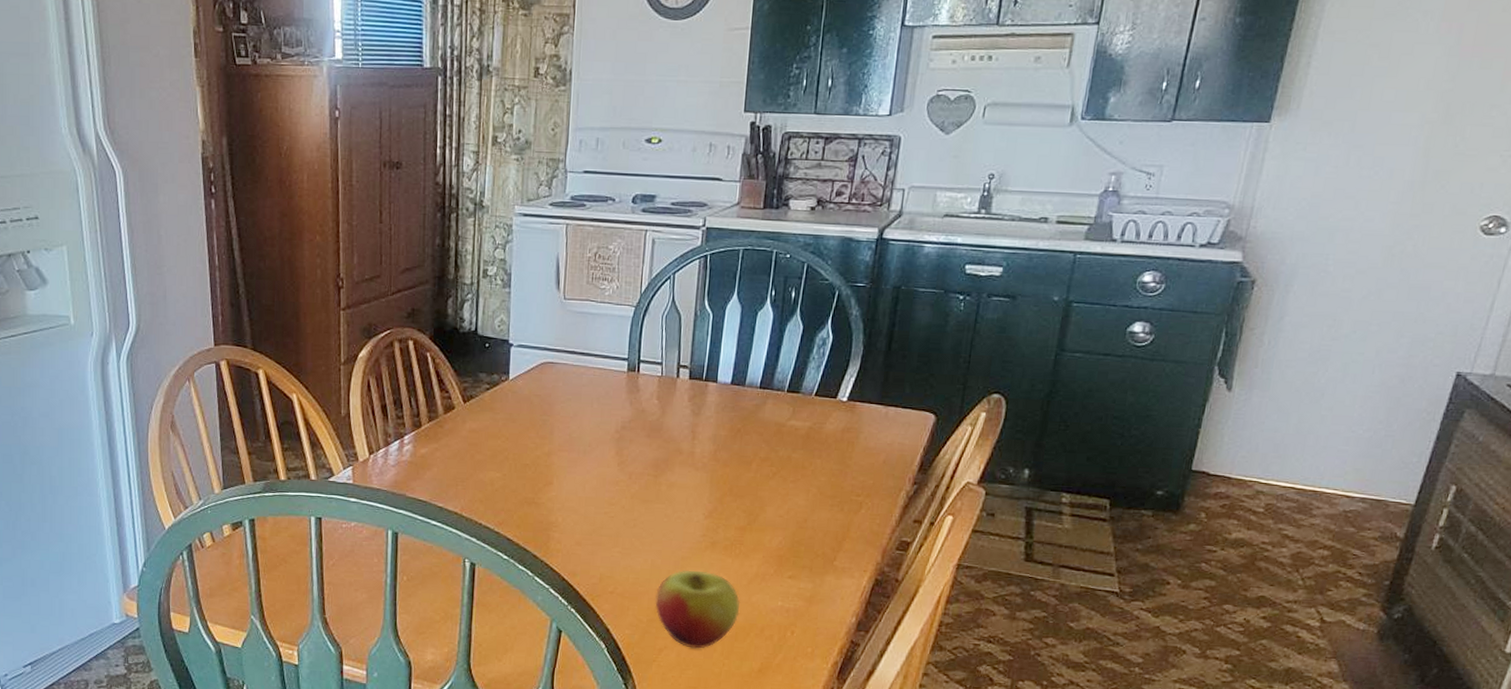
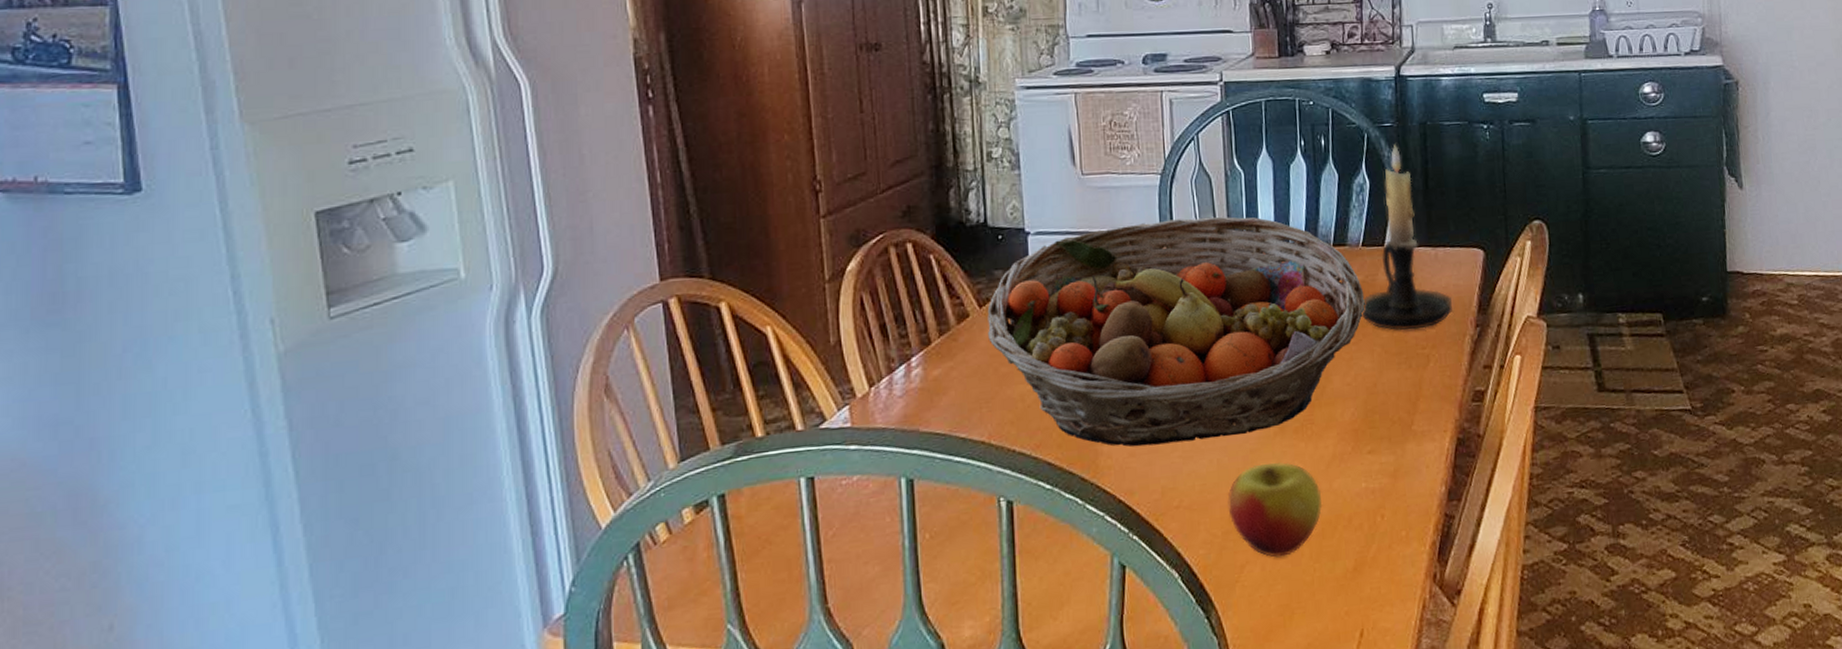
fruit basket: none [469,349,810,543] -> present [987,216,1365,447]
candle holder: none [802,304,894,479] -> present [1360,144,1452,330]

